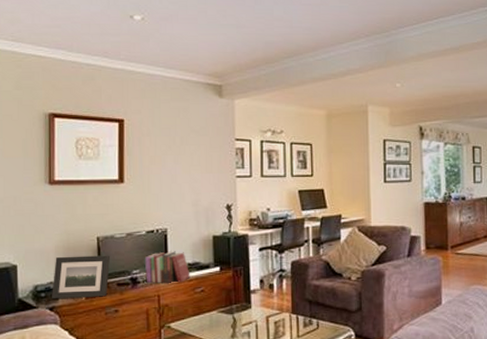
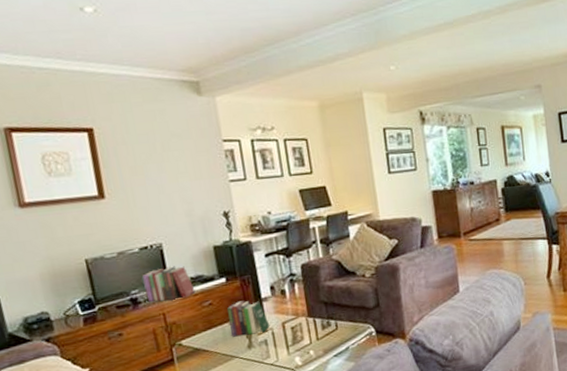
picture frame: present [52,255,111,298] -> none [41,277,107,329]
books: none [216,291,255,325] -> present [226,300,270,337]

